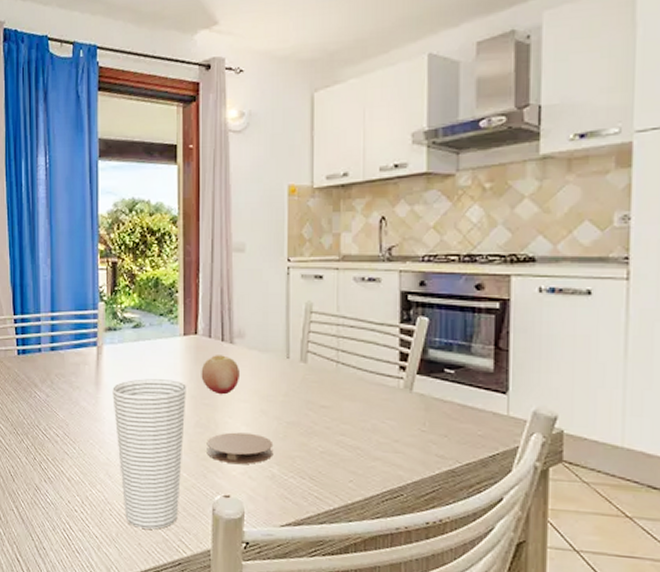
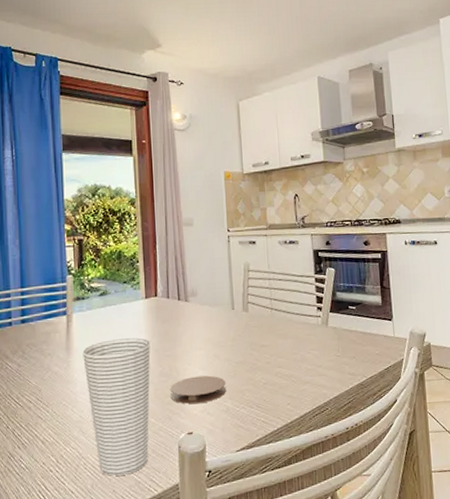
fruit: present [201,355,239,395] -> none [162,312,195,346]

